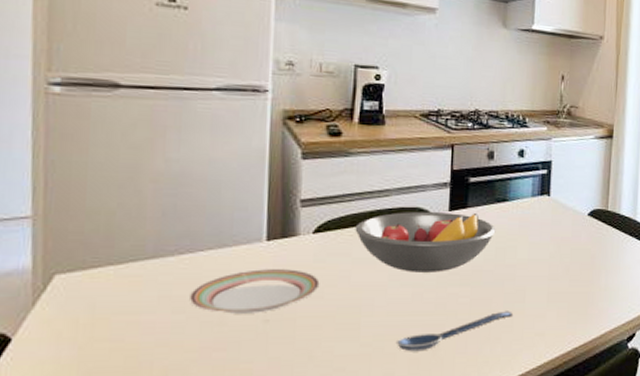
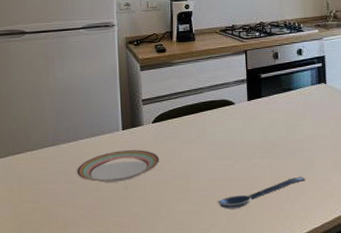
fruit bowl: present [355,211,496,272] -> none [181,100,285,149]

